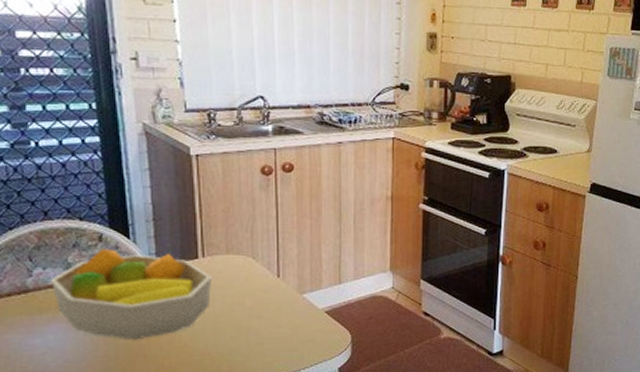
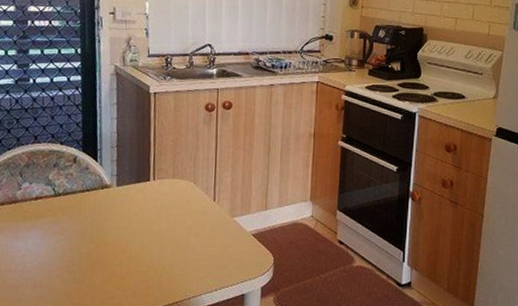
fruit bowl: present [51,248,213,341] -> none [34,168,160,250]

